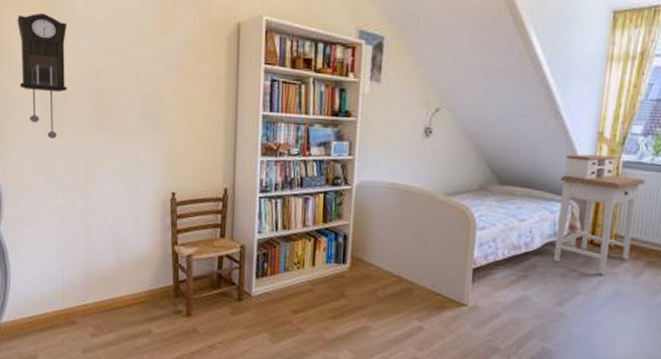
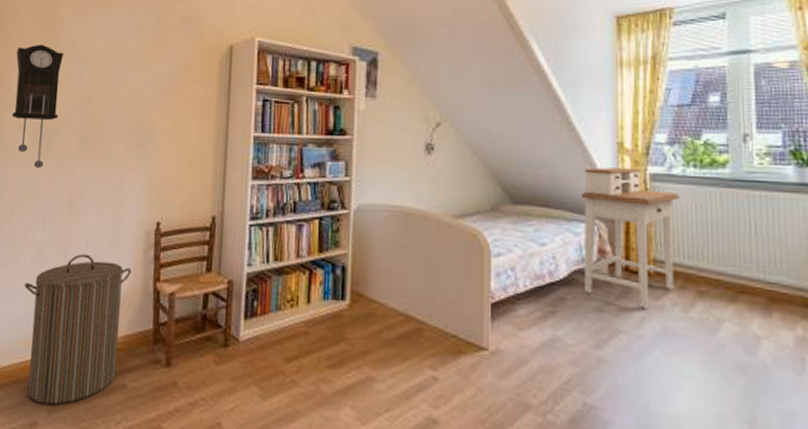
laundry hamper: none [50,219,150,346] -> present [24,254,131,405]

